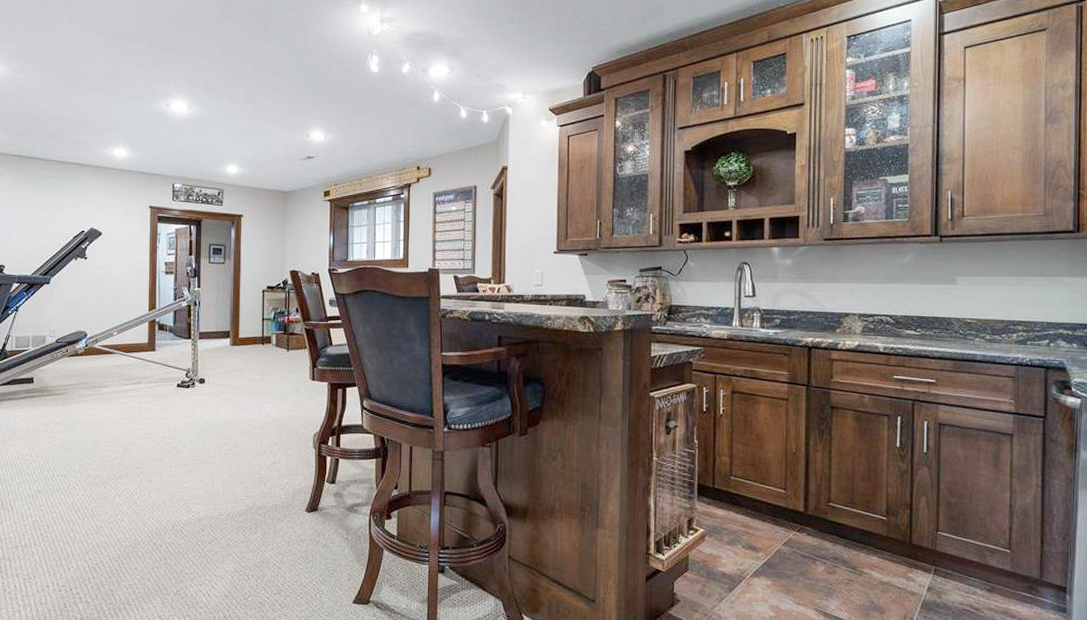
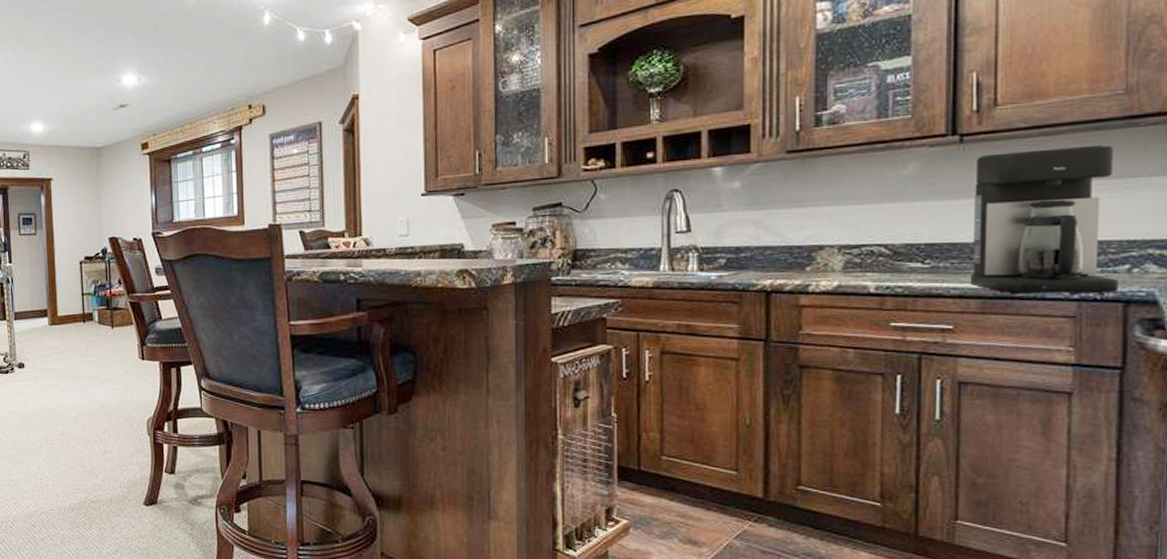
coffee maker: none [947,251,1041,361] -> present [971,144,1118,294]

